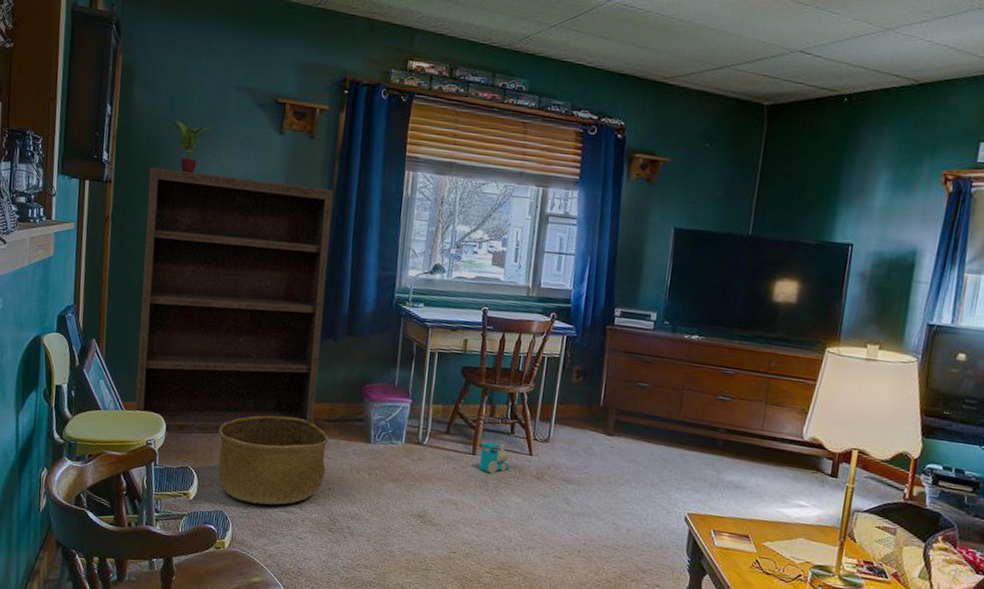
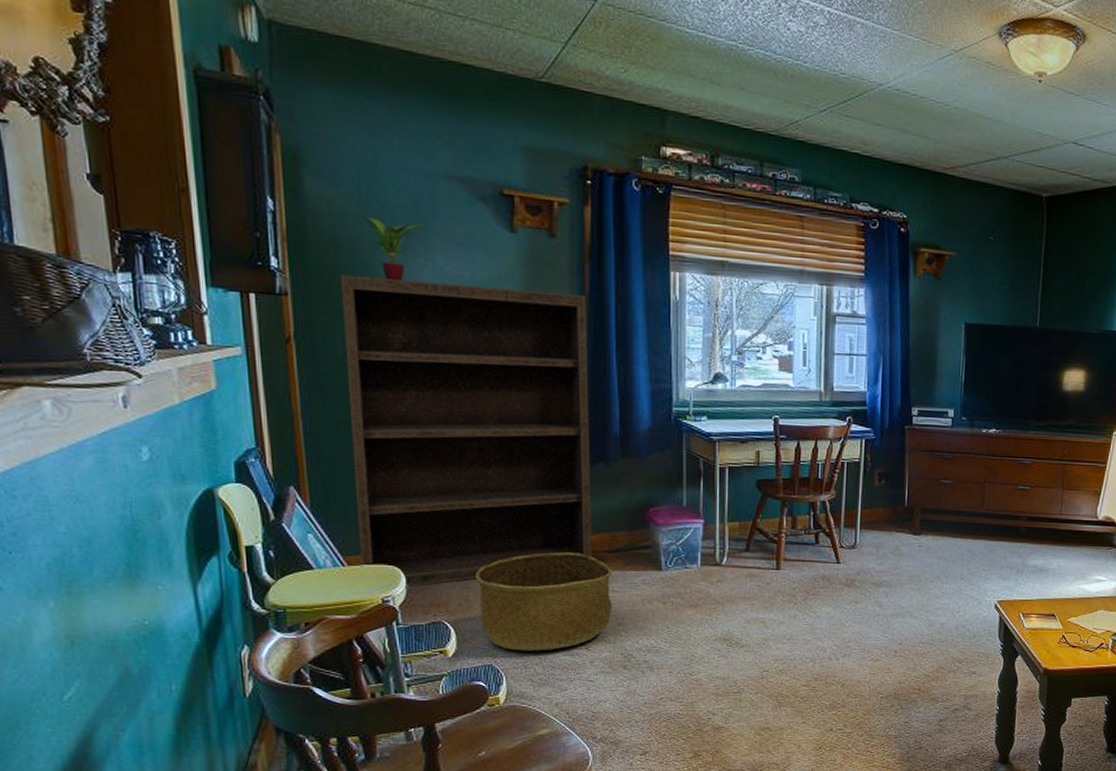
toy train: present [478,441,509,474] -> none [784,554,817,587]

